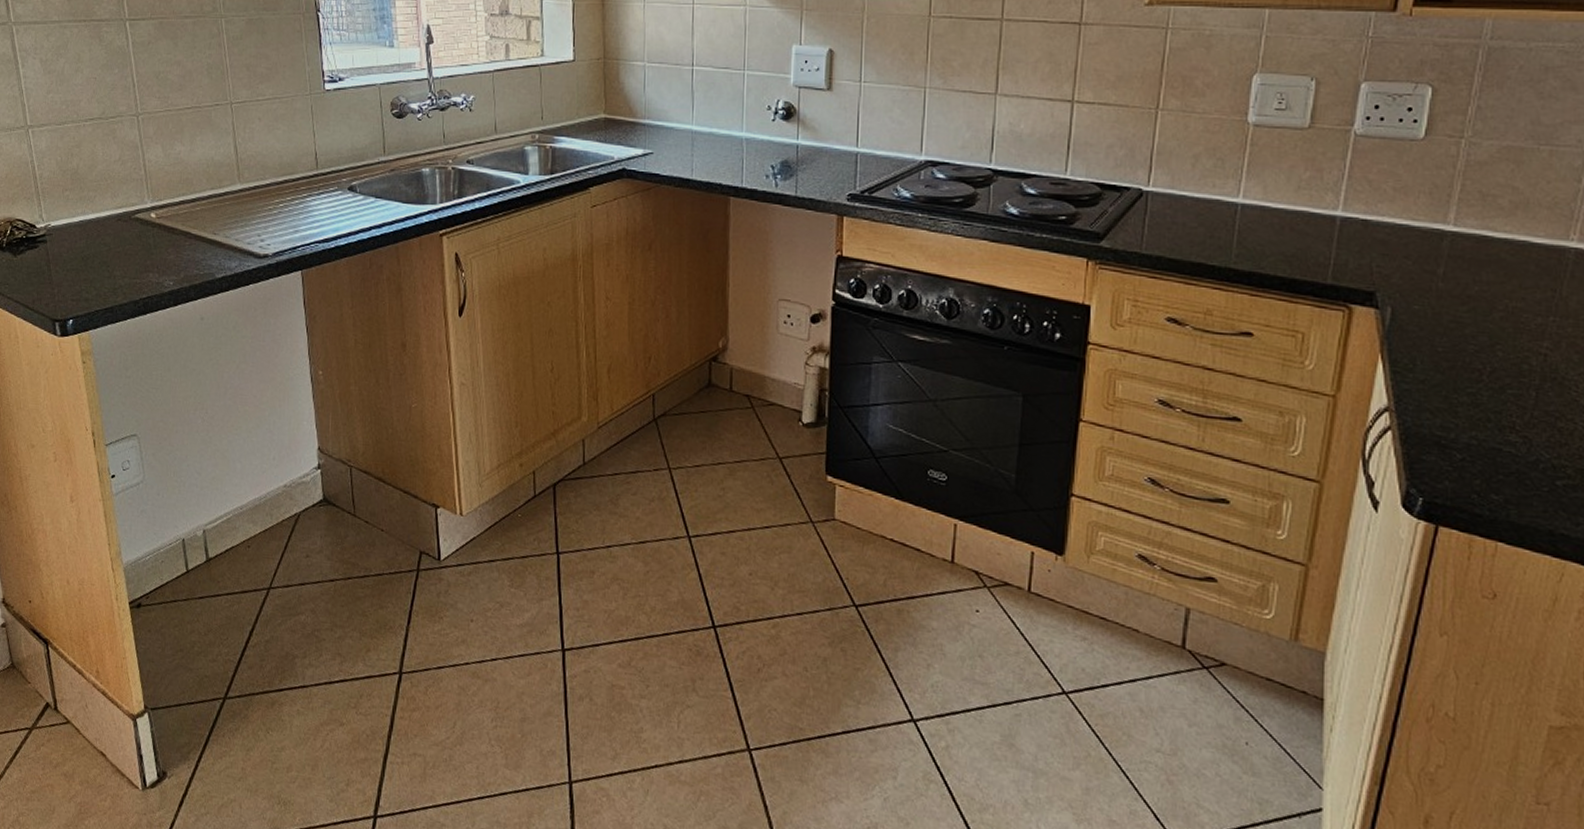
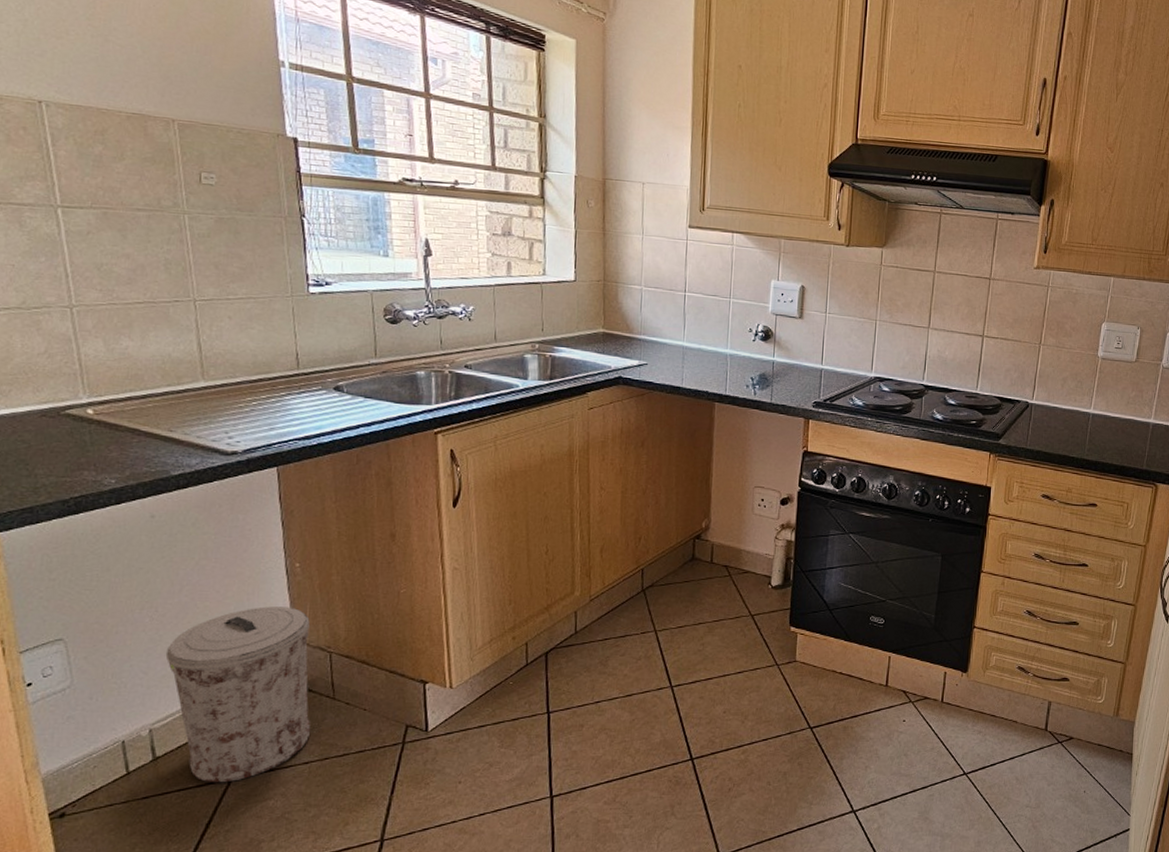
trash can: none [214,414,335,591] -> present [165,606,310,783]

